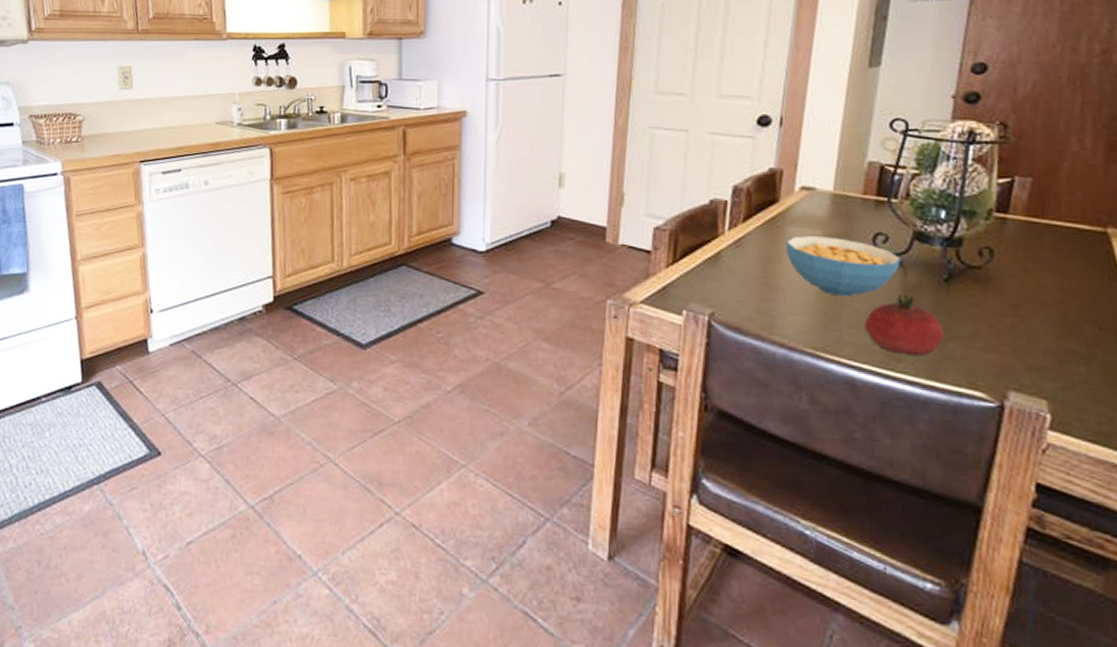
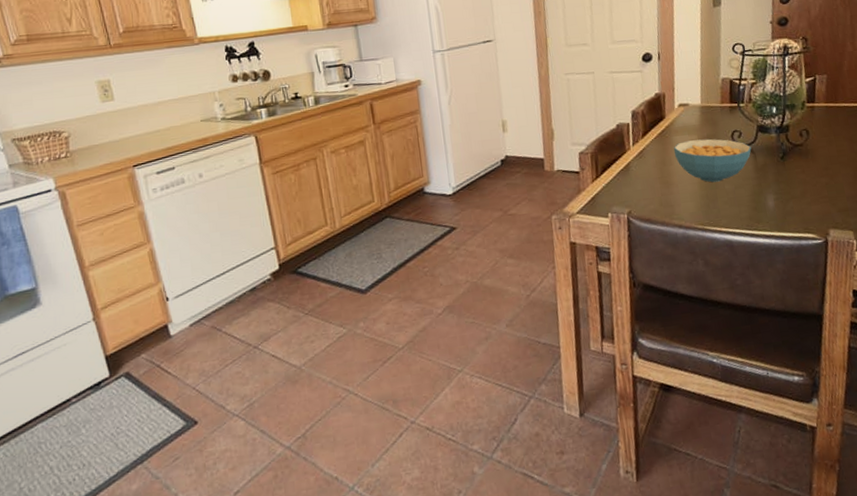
fruit: present [864,293,944,355] -> none [733,172,785,217]

